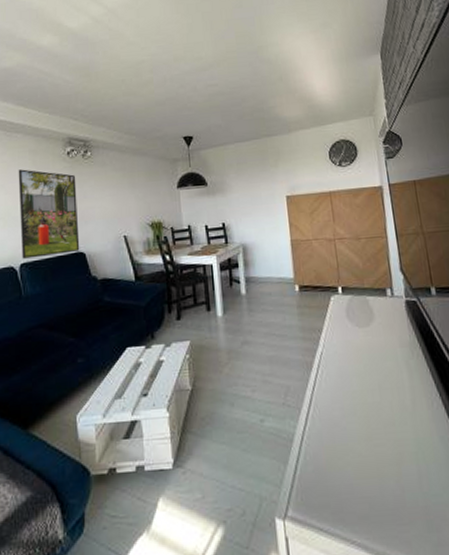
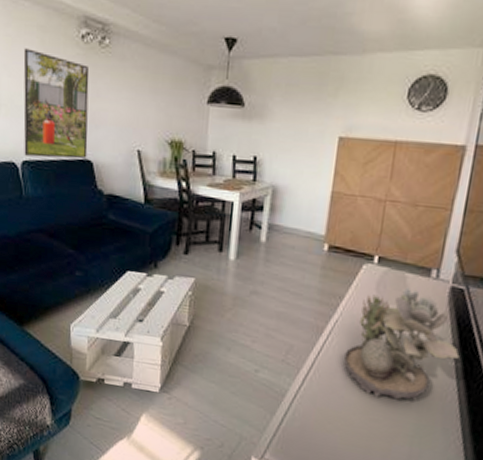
succulent plant: none [336,308,432,420] -> present [344,287,460,401]

